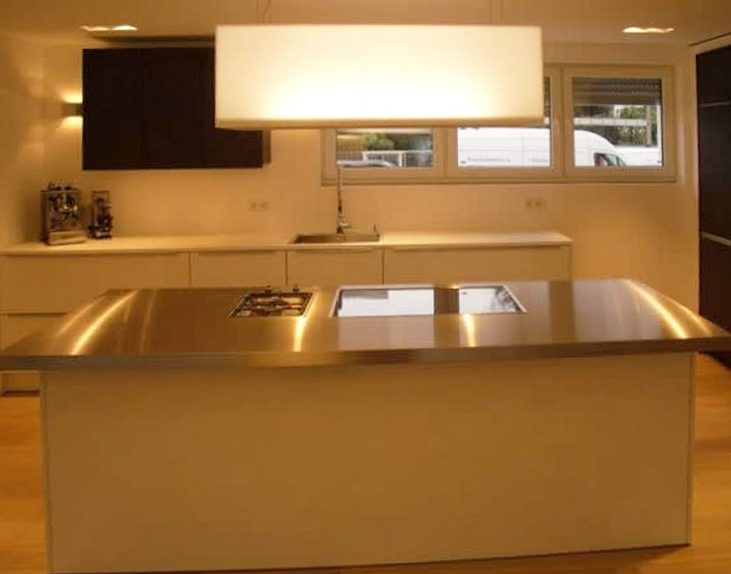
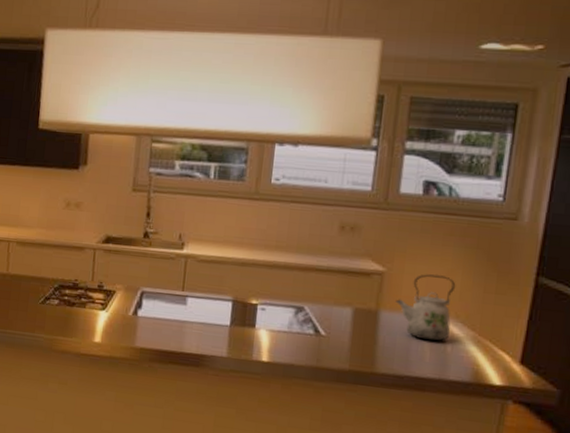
kettle: none [585,240,637,304] -> present [395,274,456,342]

